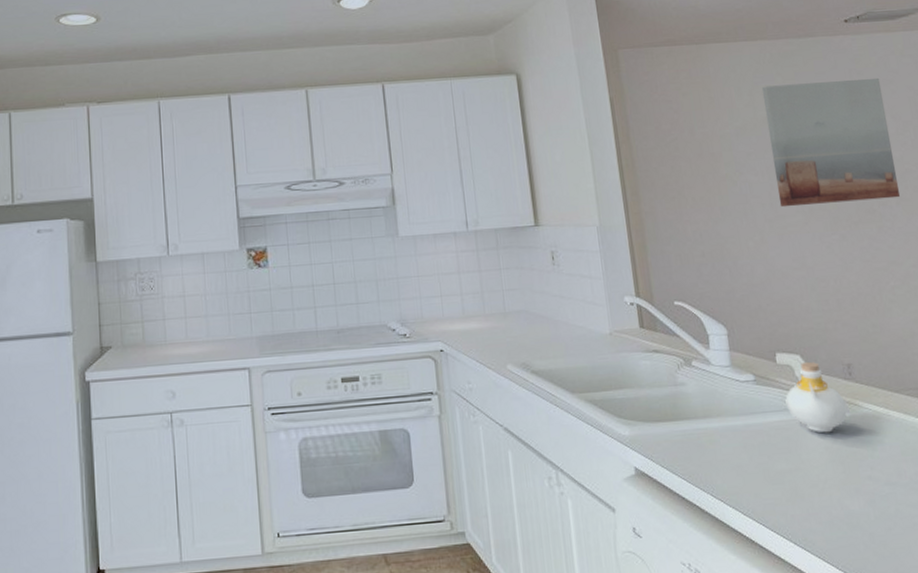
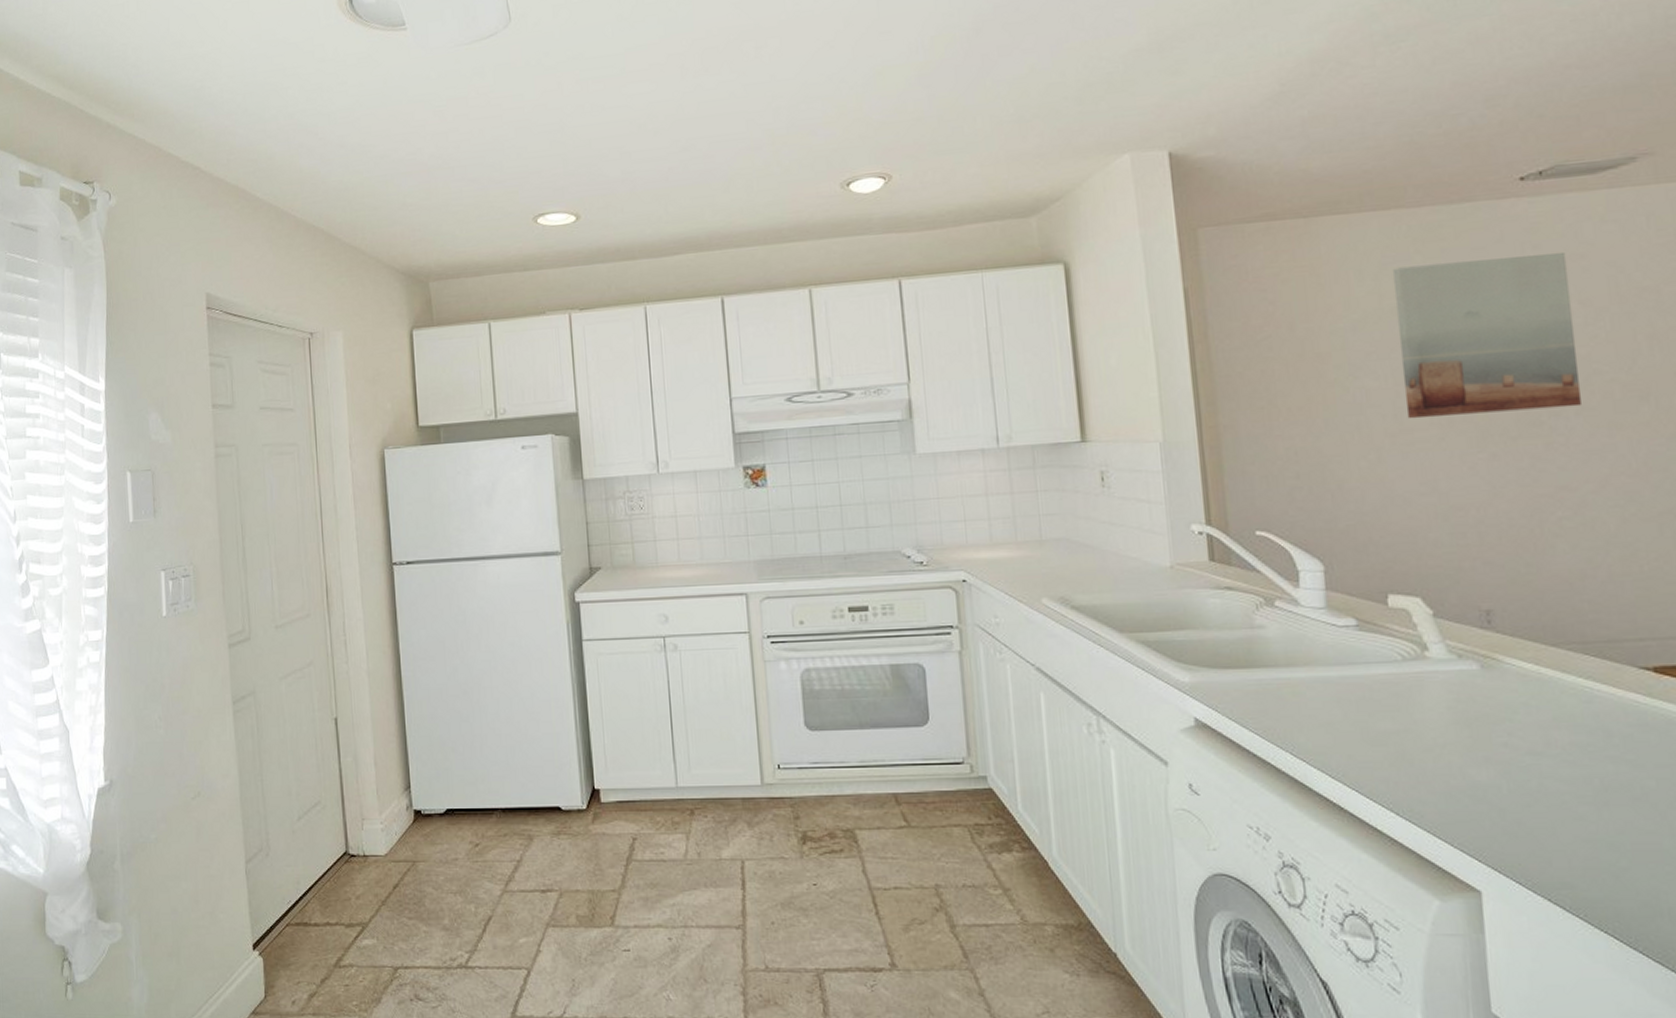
bottle: present [785,361,848,433] -> none [1397,605,1483,691]

